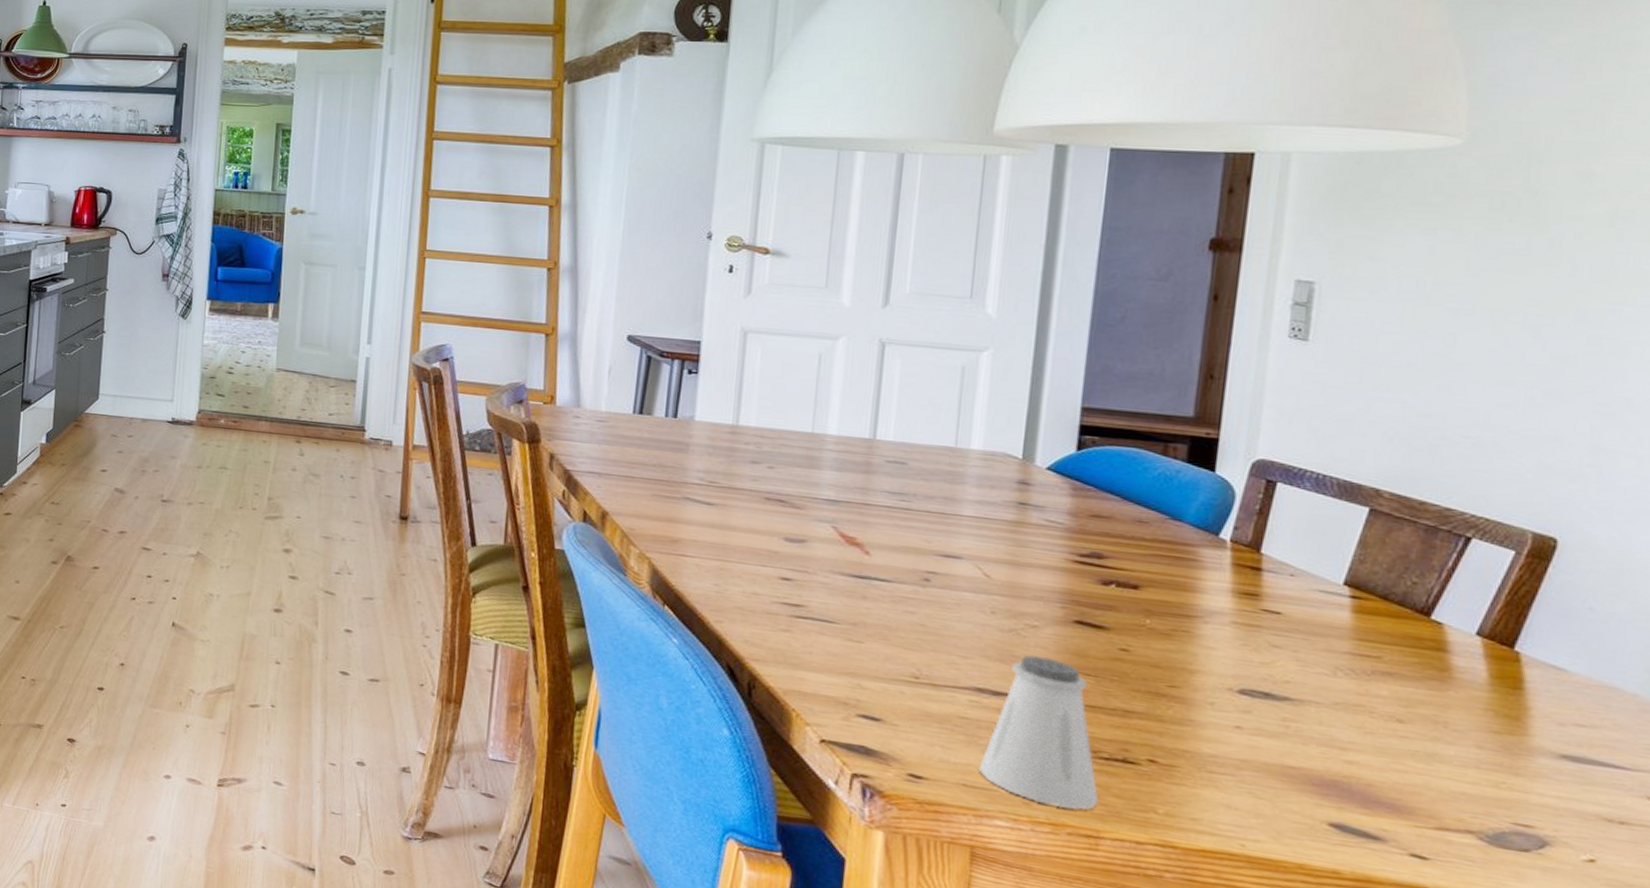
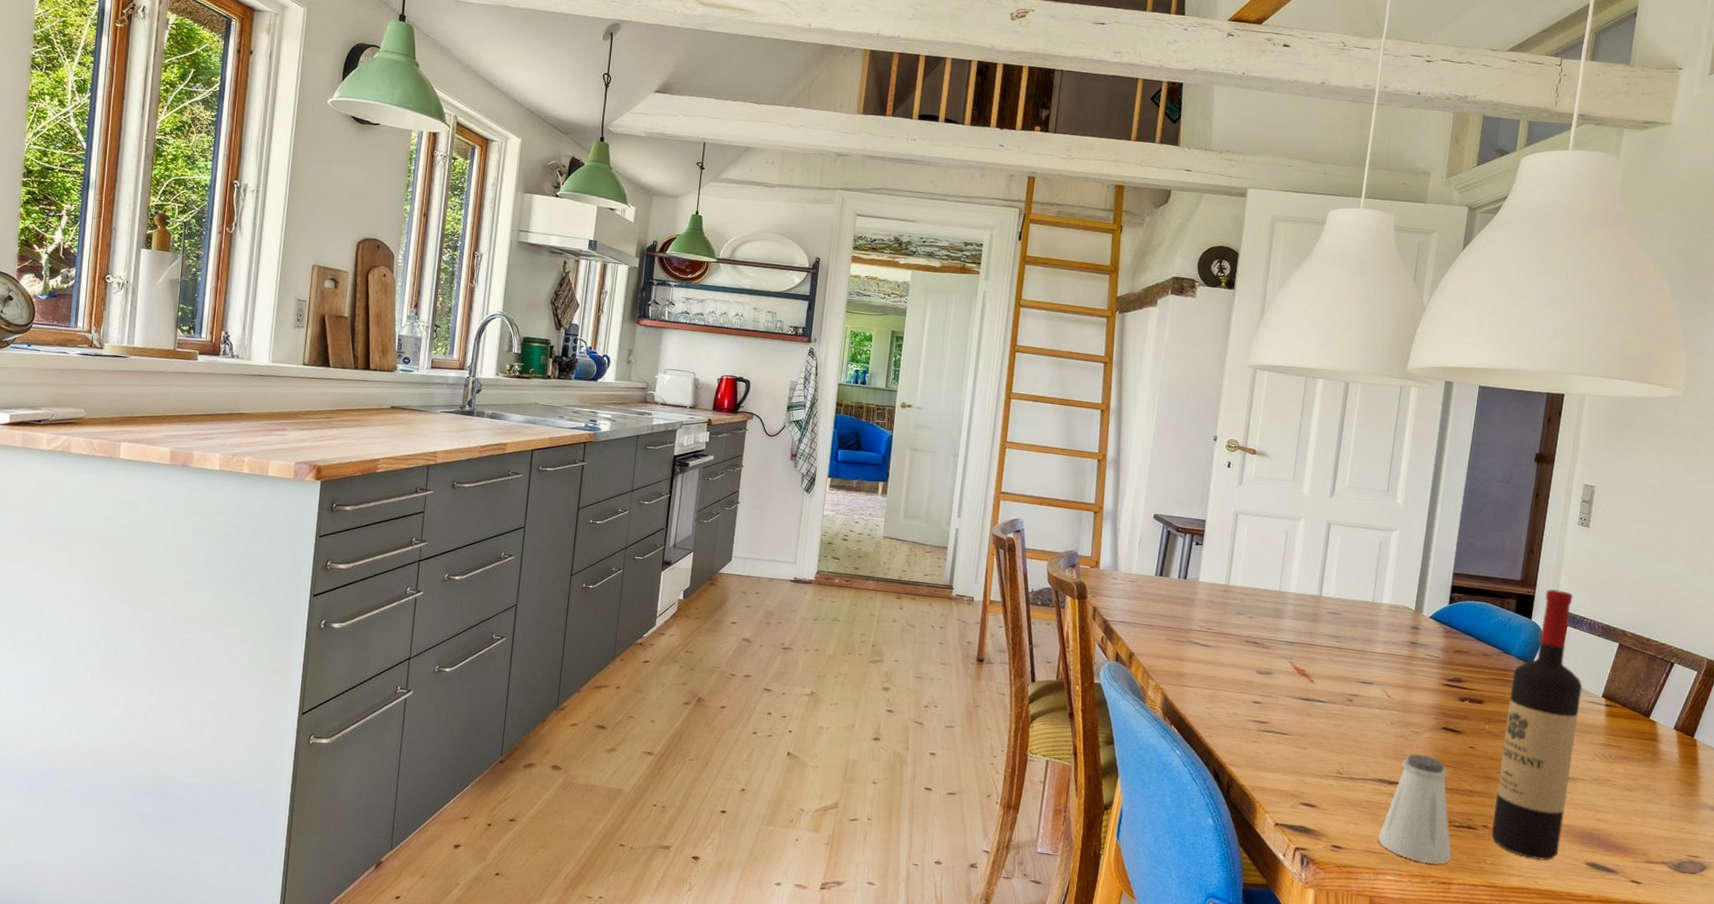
wine bottle: none [1162,429,1309,816] -> present [1491,589,1583,861]

